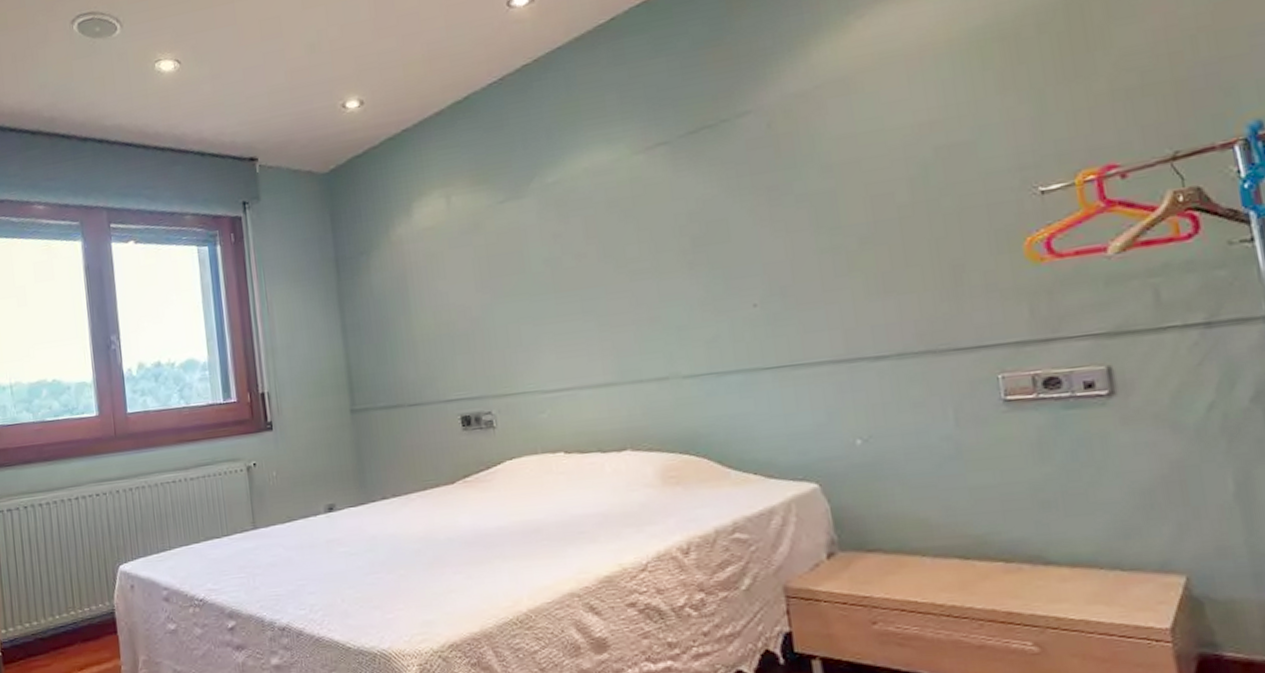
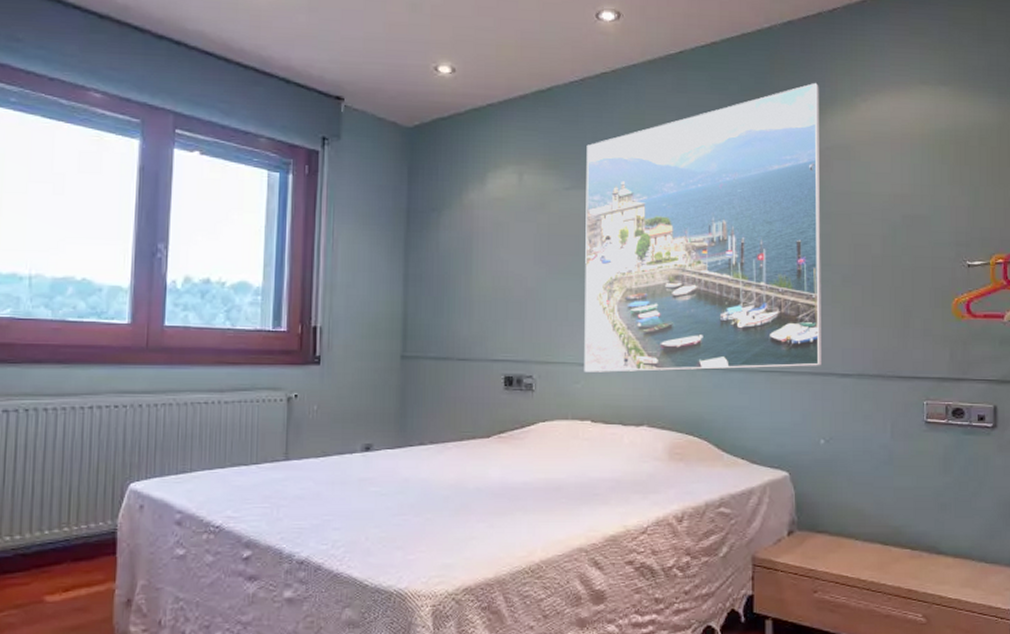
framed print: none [516,11,845,400] -> present [584,82,821,372]

